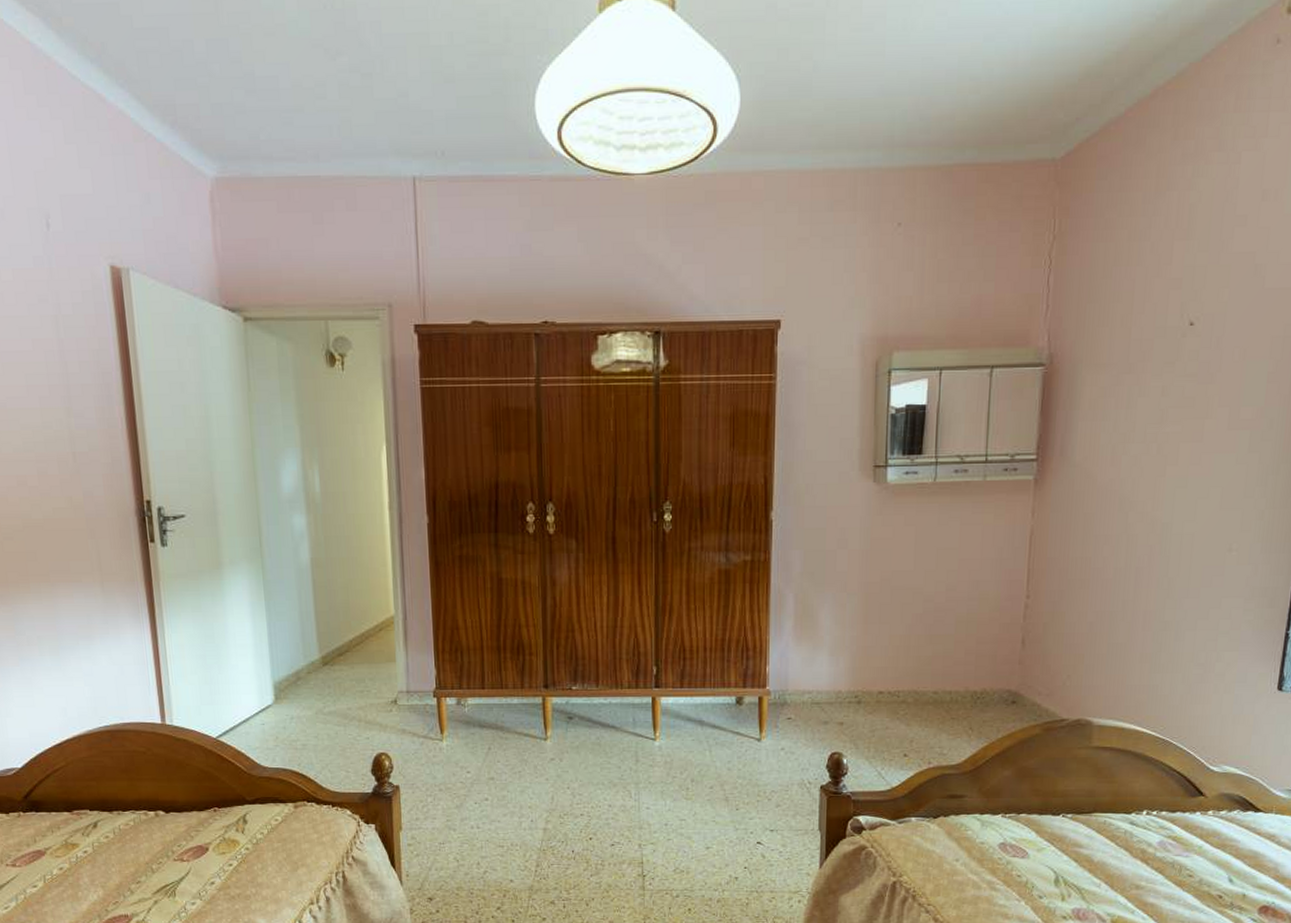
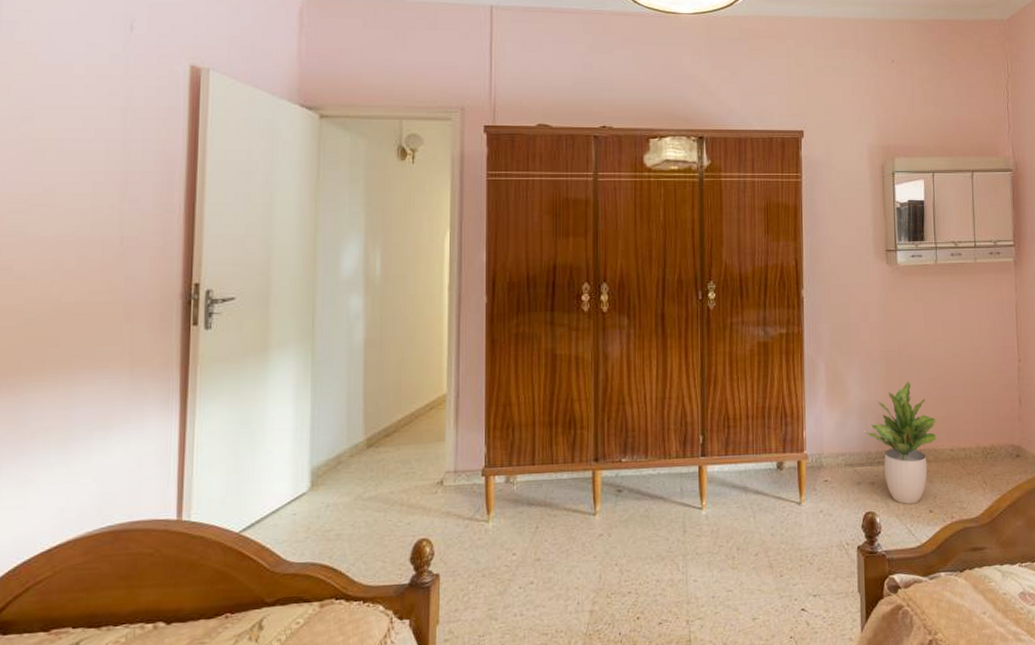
potted plant: none [836,616,921,747] -> present [866,381,937,504]

